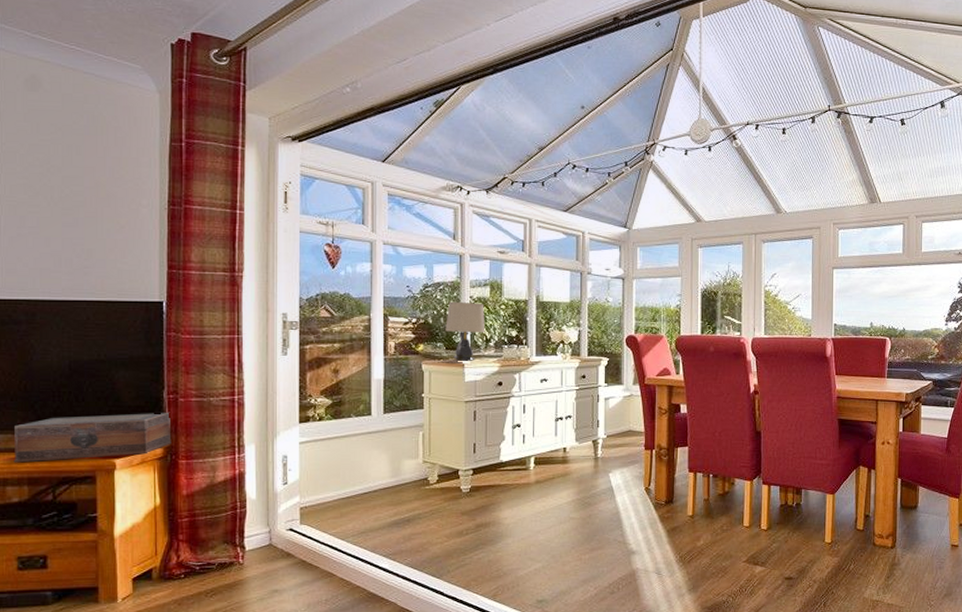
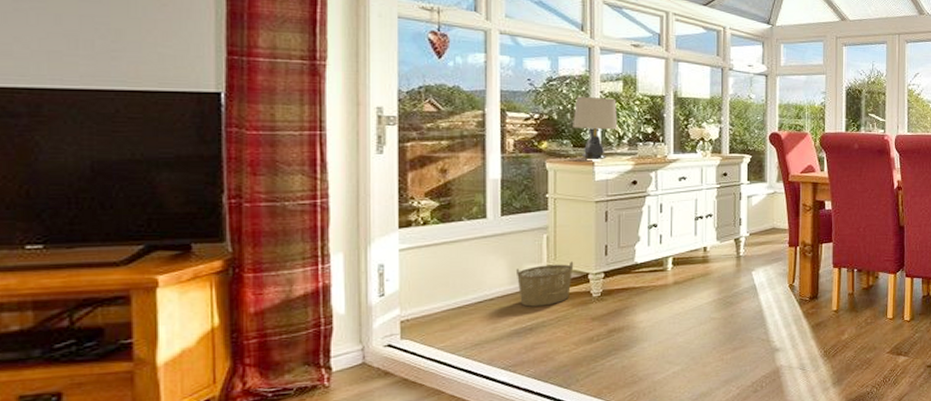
decorative box: present [13,412,172,463] -> none [11,219,234,284]
basket: none [395,458,446,499] -> present [515,261,574,307]

